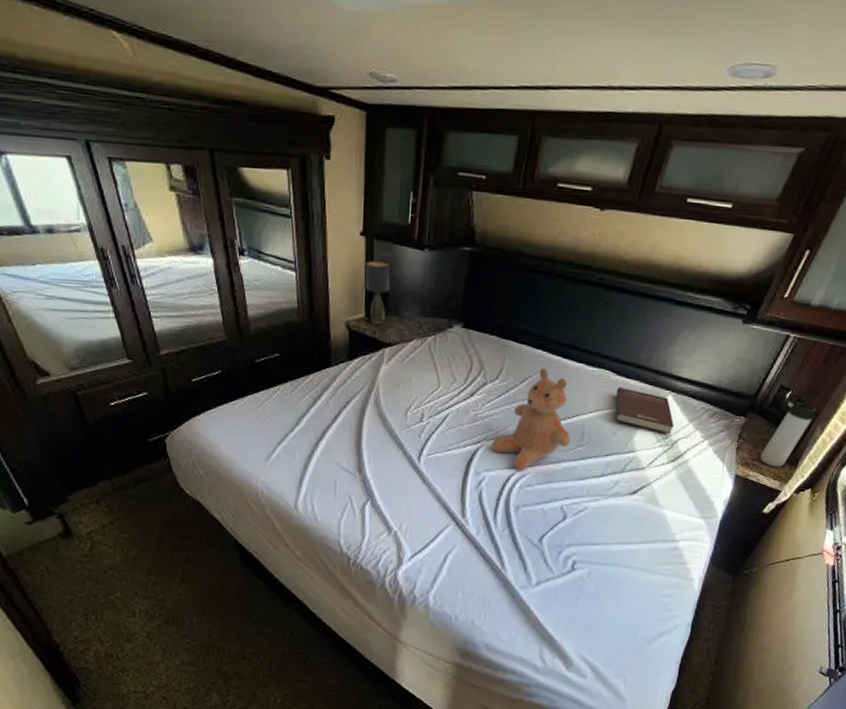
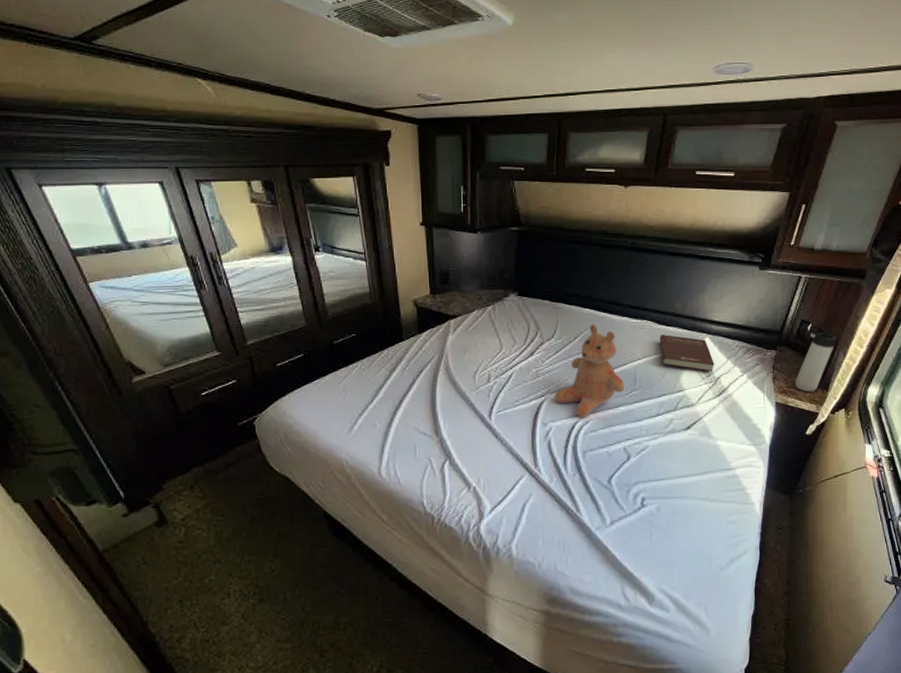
table lamp: present [365,260,390,327] -> none [427,245,450,302]

